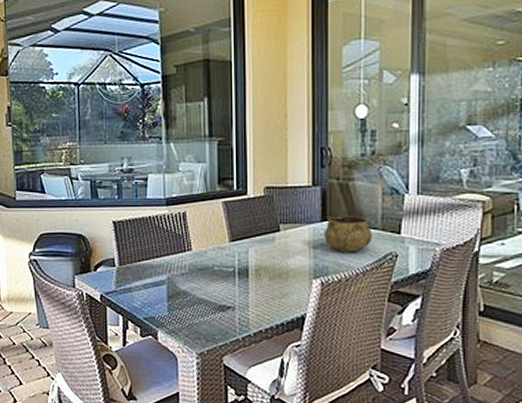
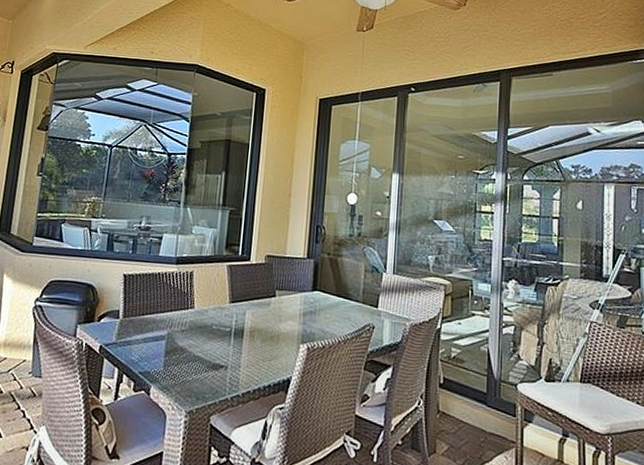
decorative bowl: present [325,216,372,253] -> none [314,287,355,322]

